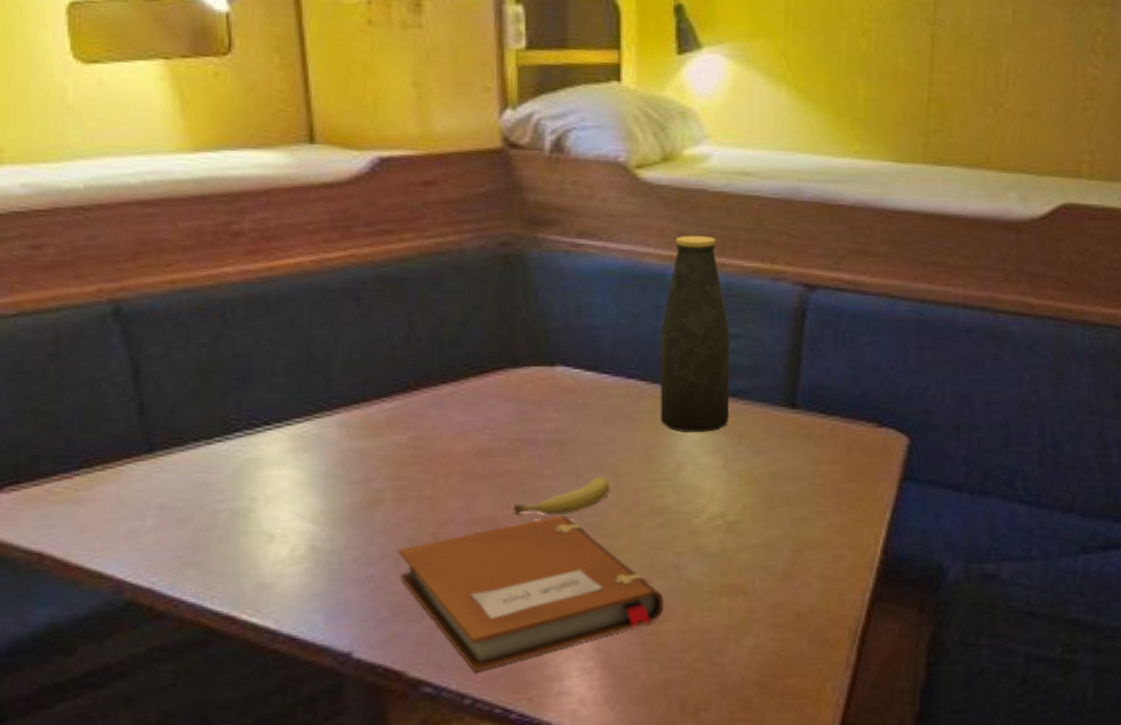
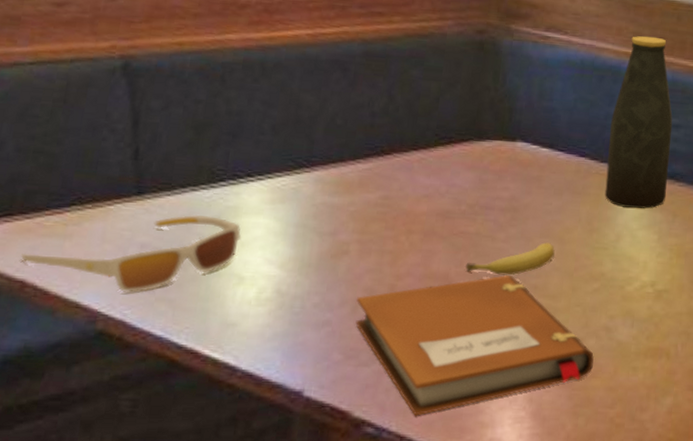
sunglasses: none [34,470,266,558] -> present [21,214,242,293]

